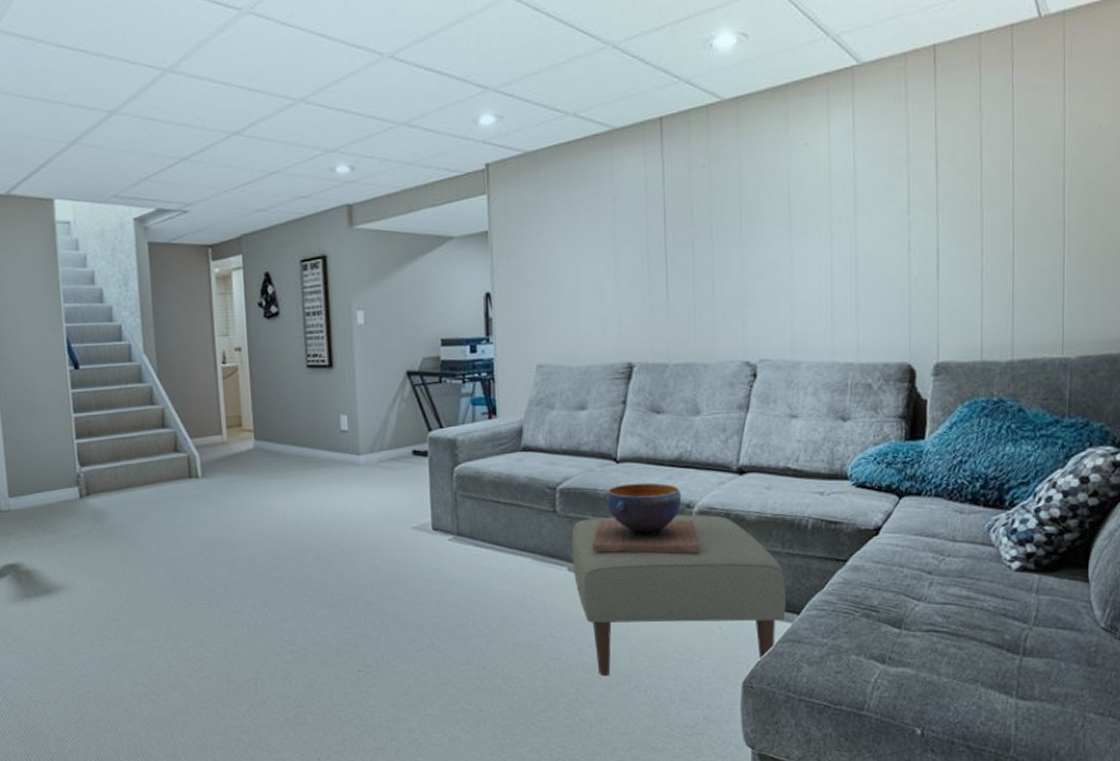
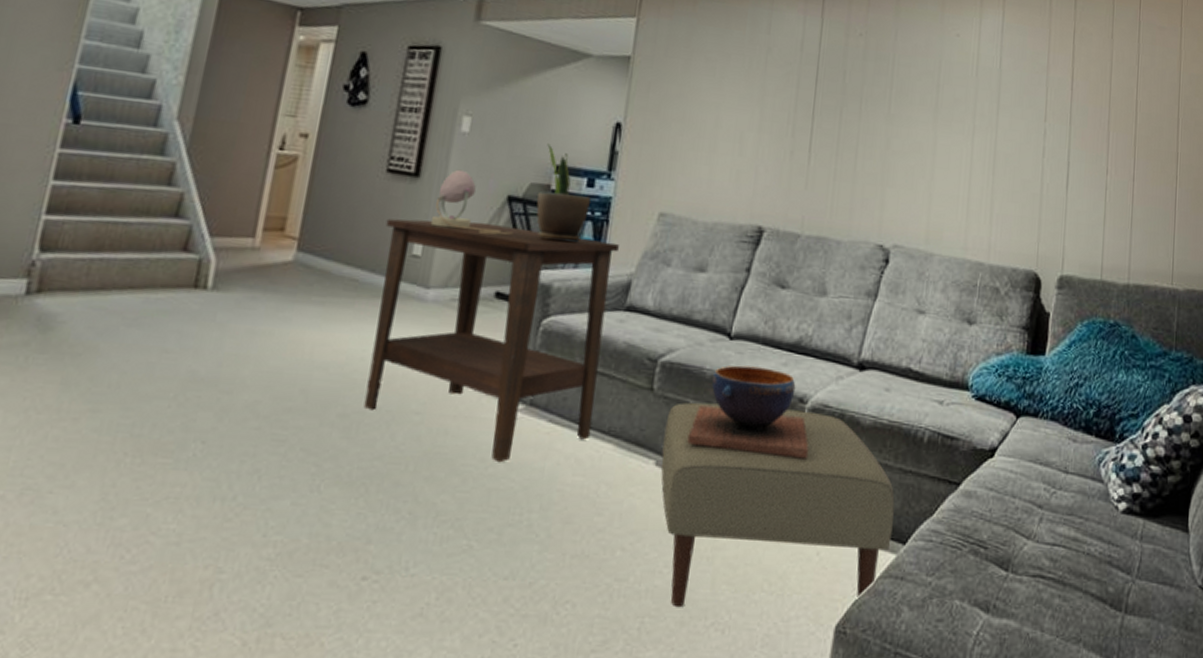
side table: none [315,396,511,581] -> present [364,218,619,463]
table lamp: none [349,356,417,406] -> present [430,169,513,236]
potted plant: none [430,321,476,403] -> present [536,143,591,243]

